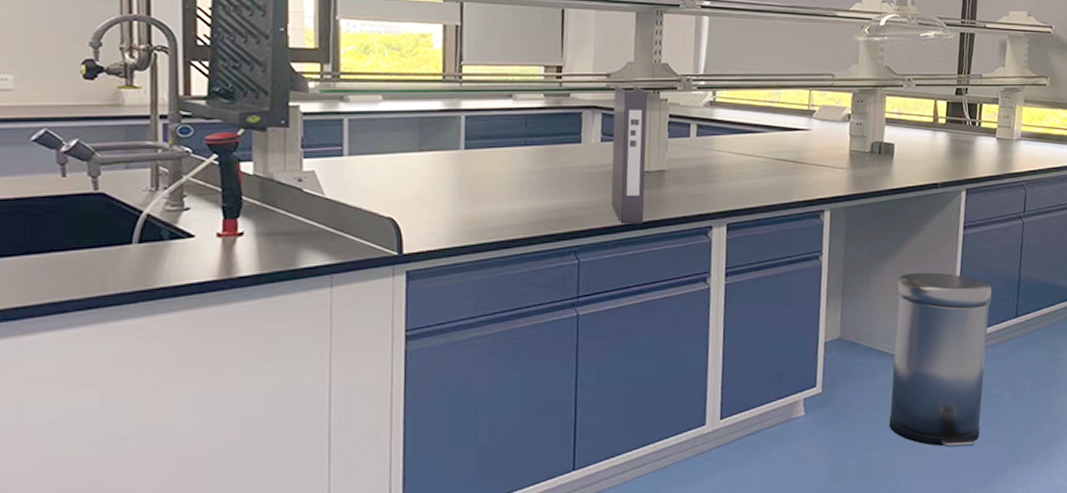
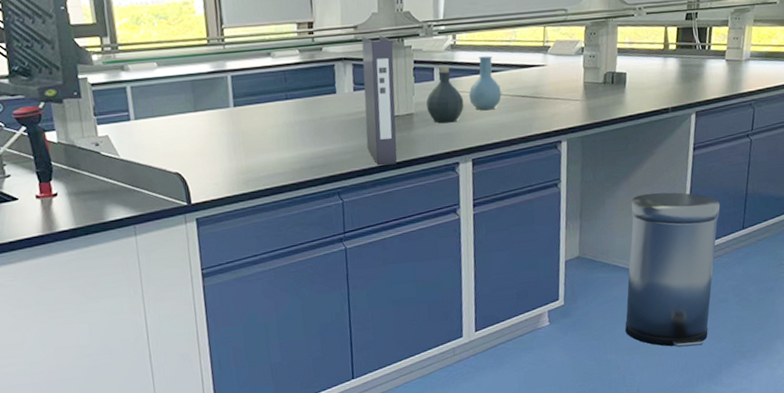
flask: none [679,121,721,183] -> present [426,65,464,123]
flask: none [727,115,763,173] -> present [469,55,502,111]

